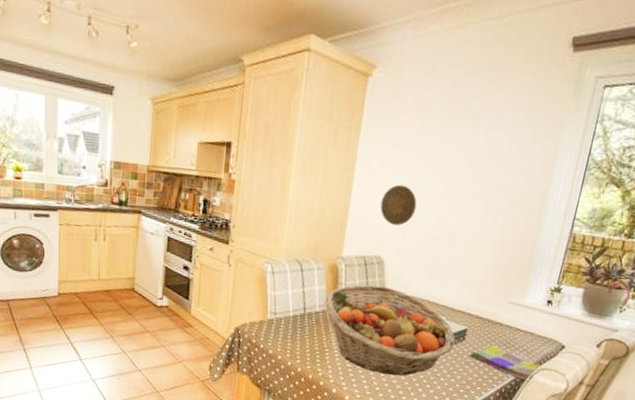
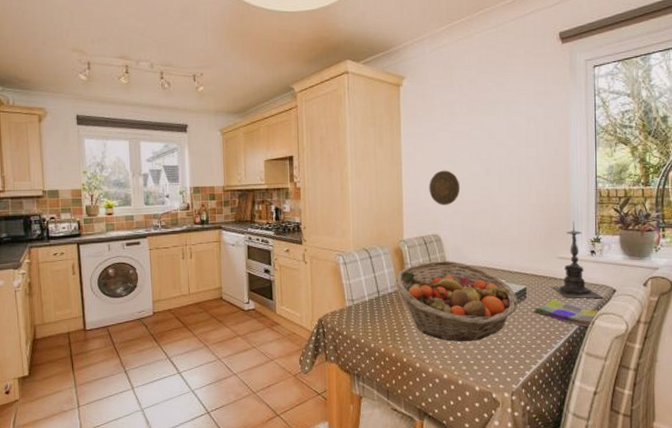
candle holder: none [494,265,551,354] -> present [551,221,604,299]

